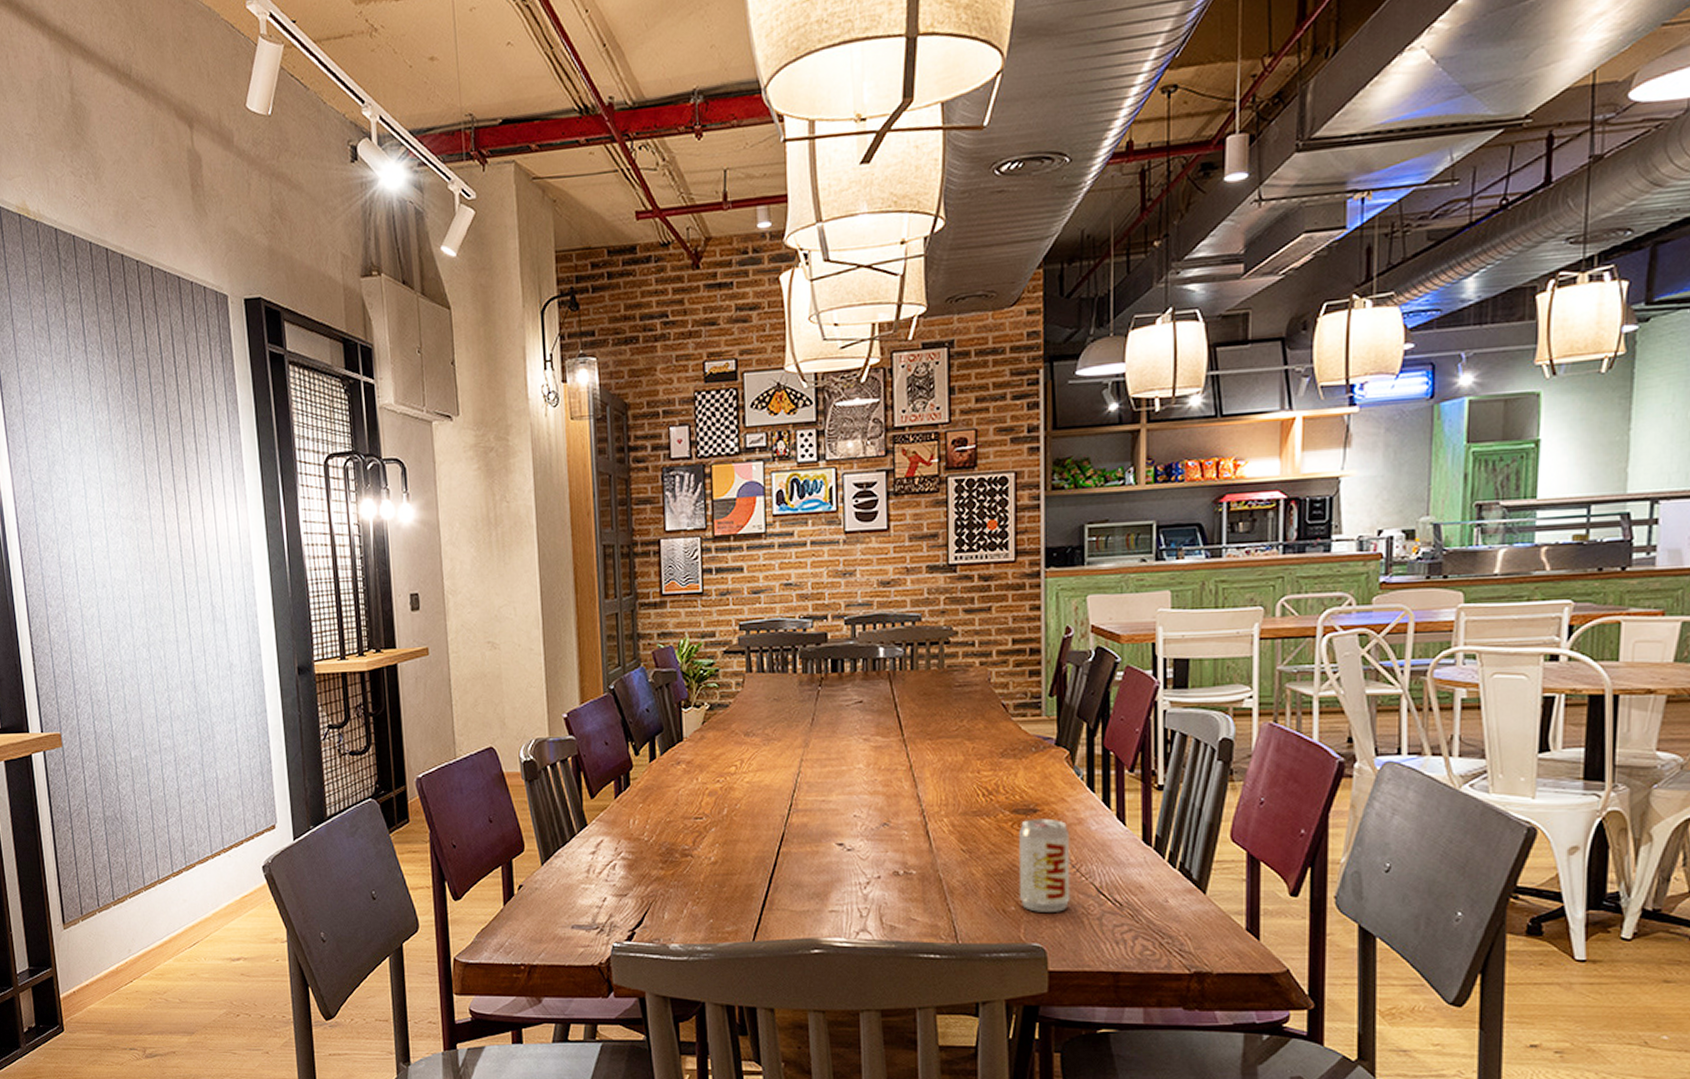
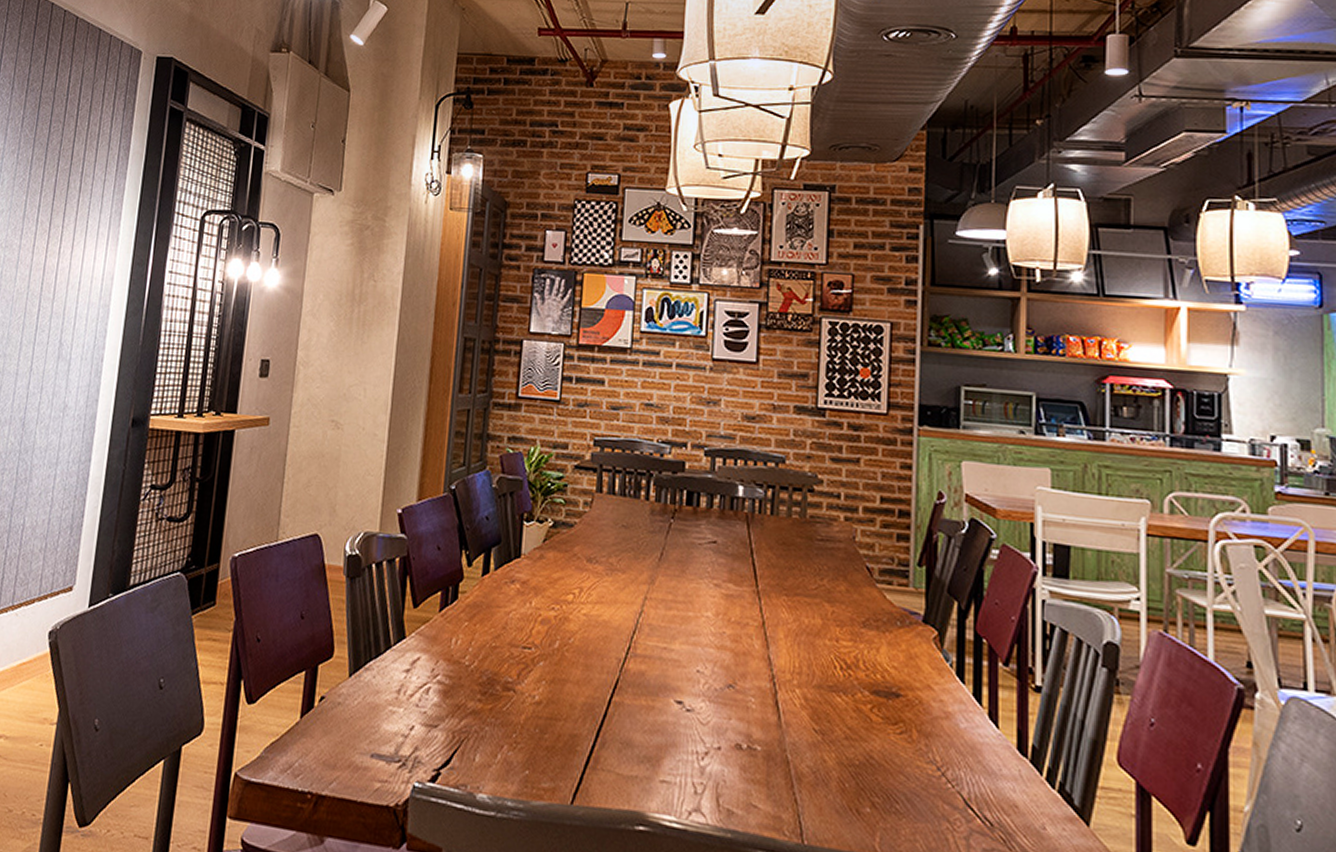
beverage can: present [1018,818,1071,912] -> none [875,704,936,823]

